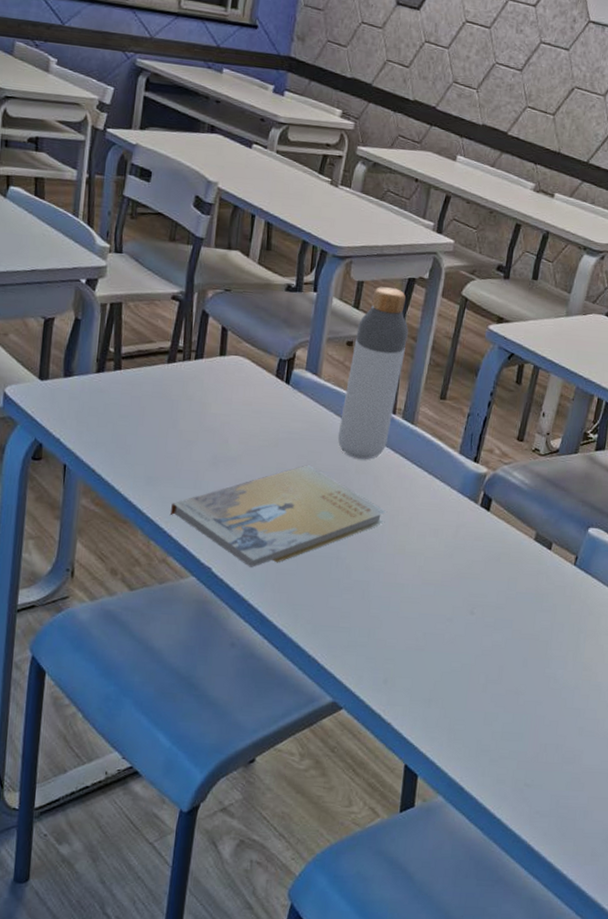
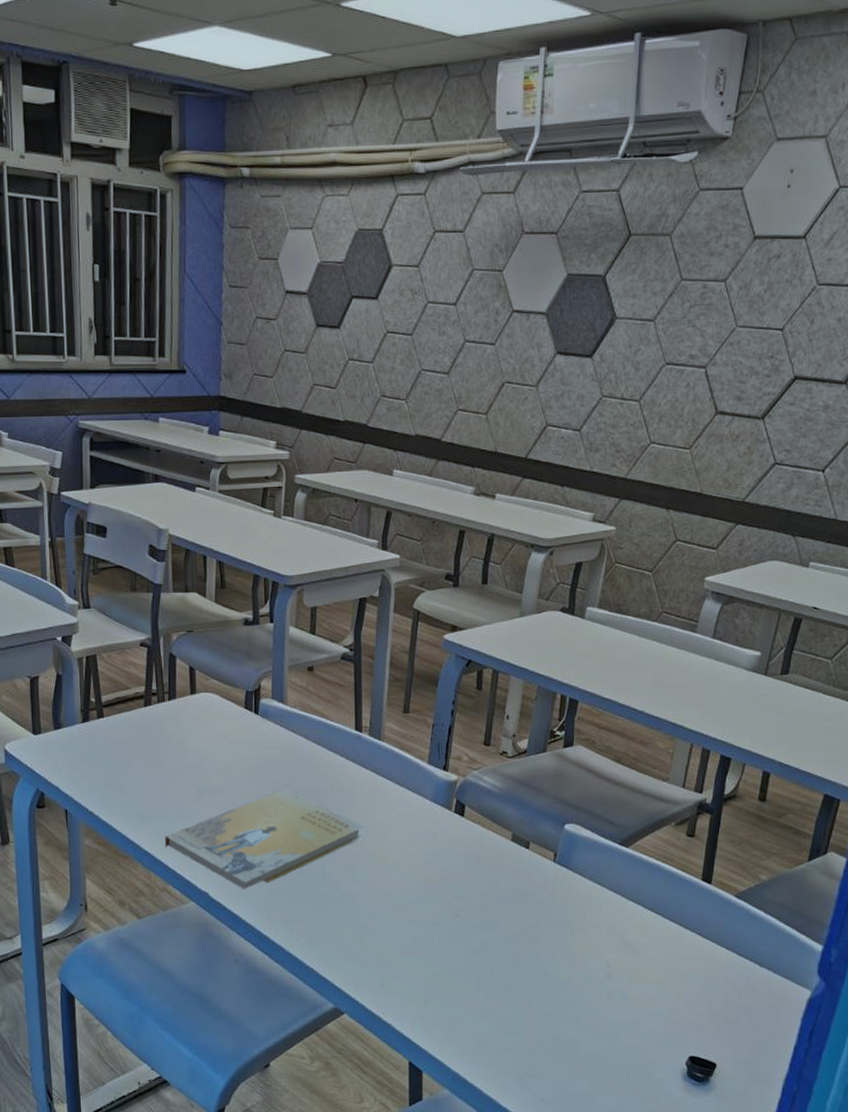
bottle: present [337,286,409,459] -> none [309,609,365,778]

